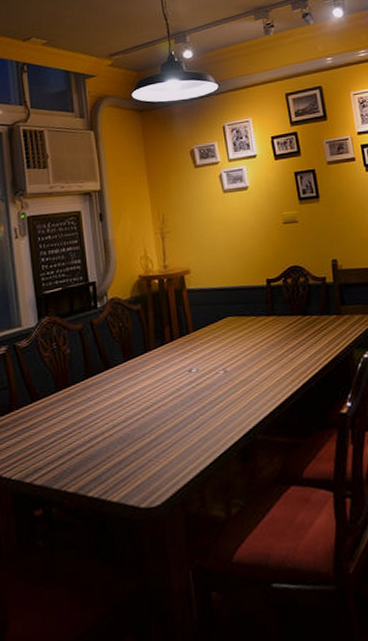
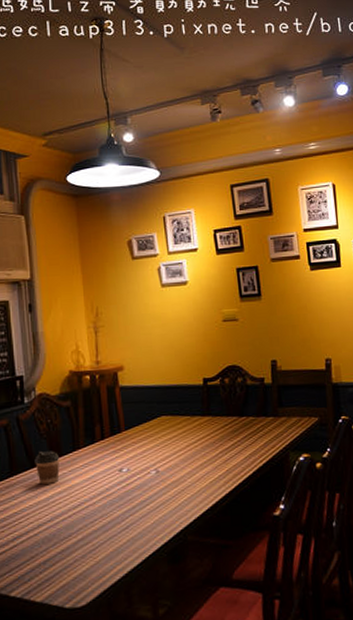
coffee cup: none [108,353,132,386] -> present [34,450,60,485]

